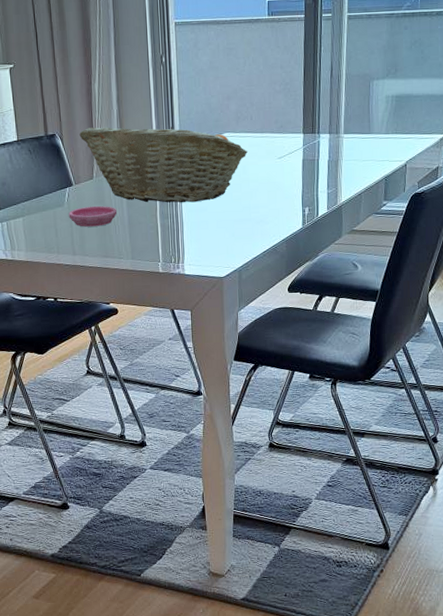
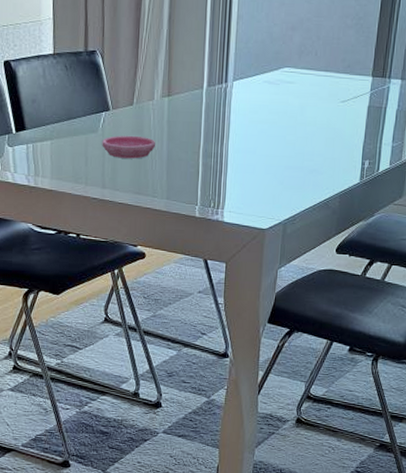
fruit basket: present [79,127,247,203] -> none [123,47,308,143]

